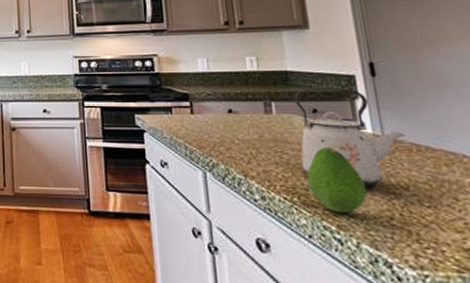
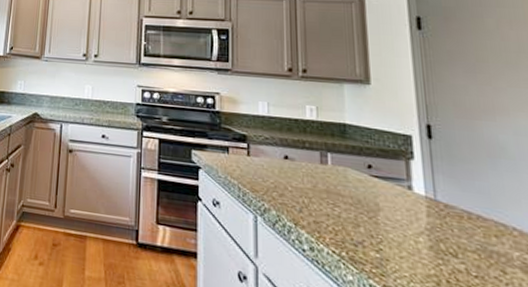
kettle: present [294,87,405,187] -> none [350,142,457,250]
fruit: present [306,147,368,213] -> none [356,204,416,274]

